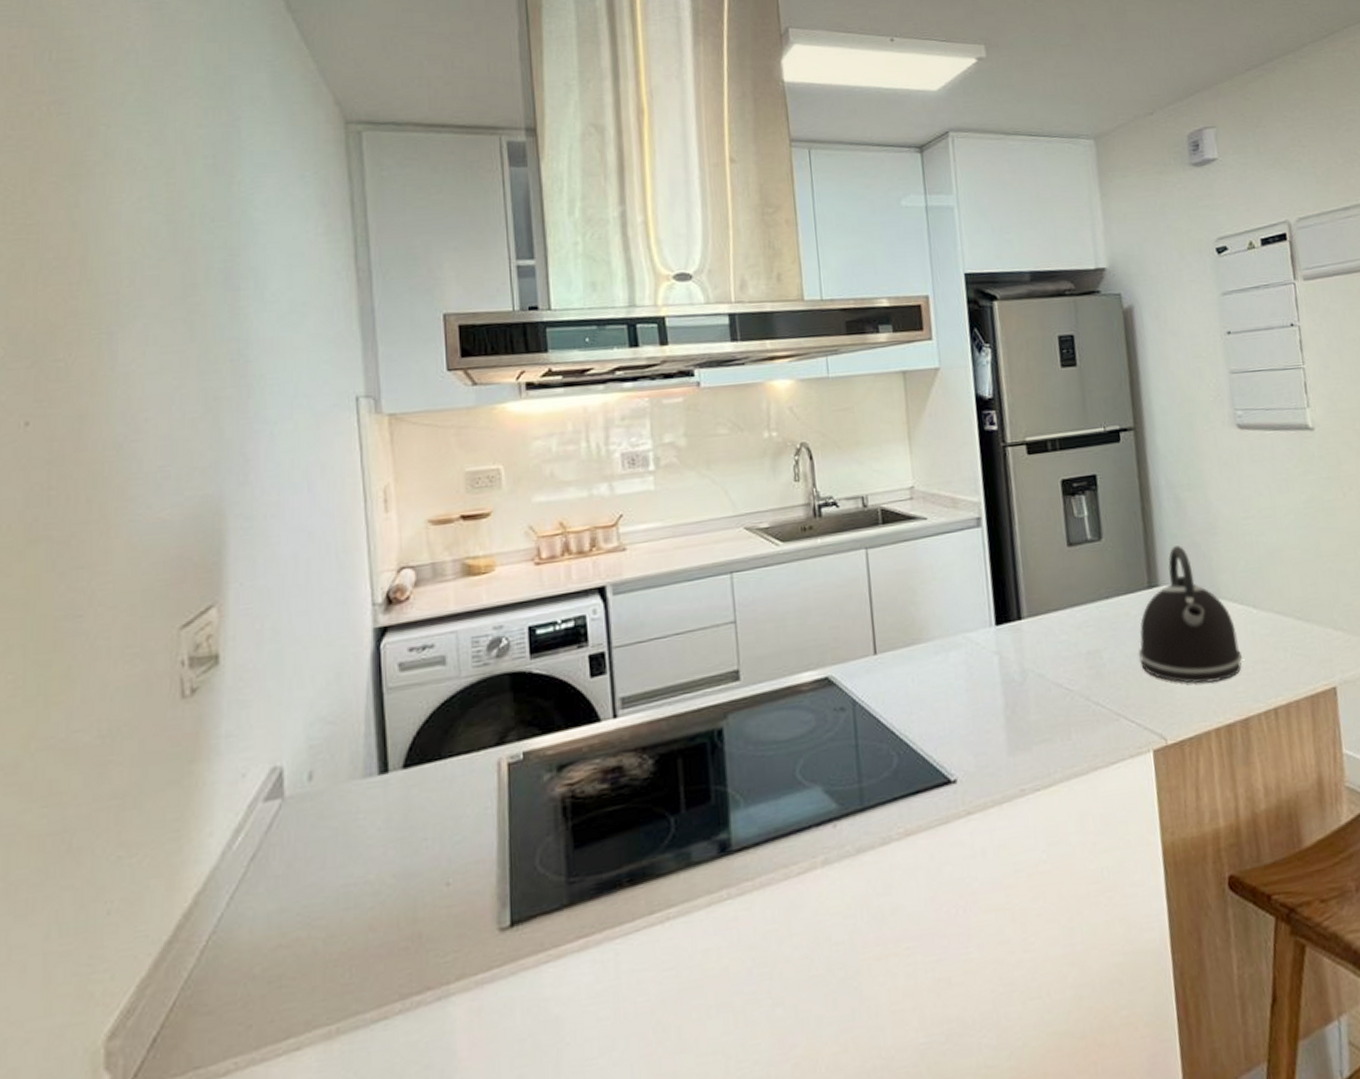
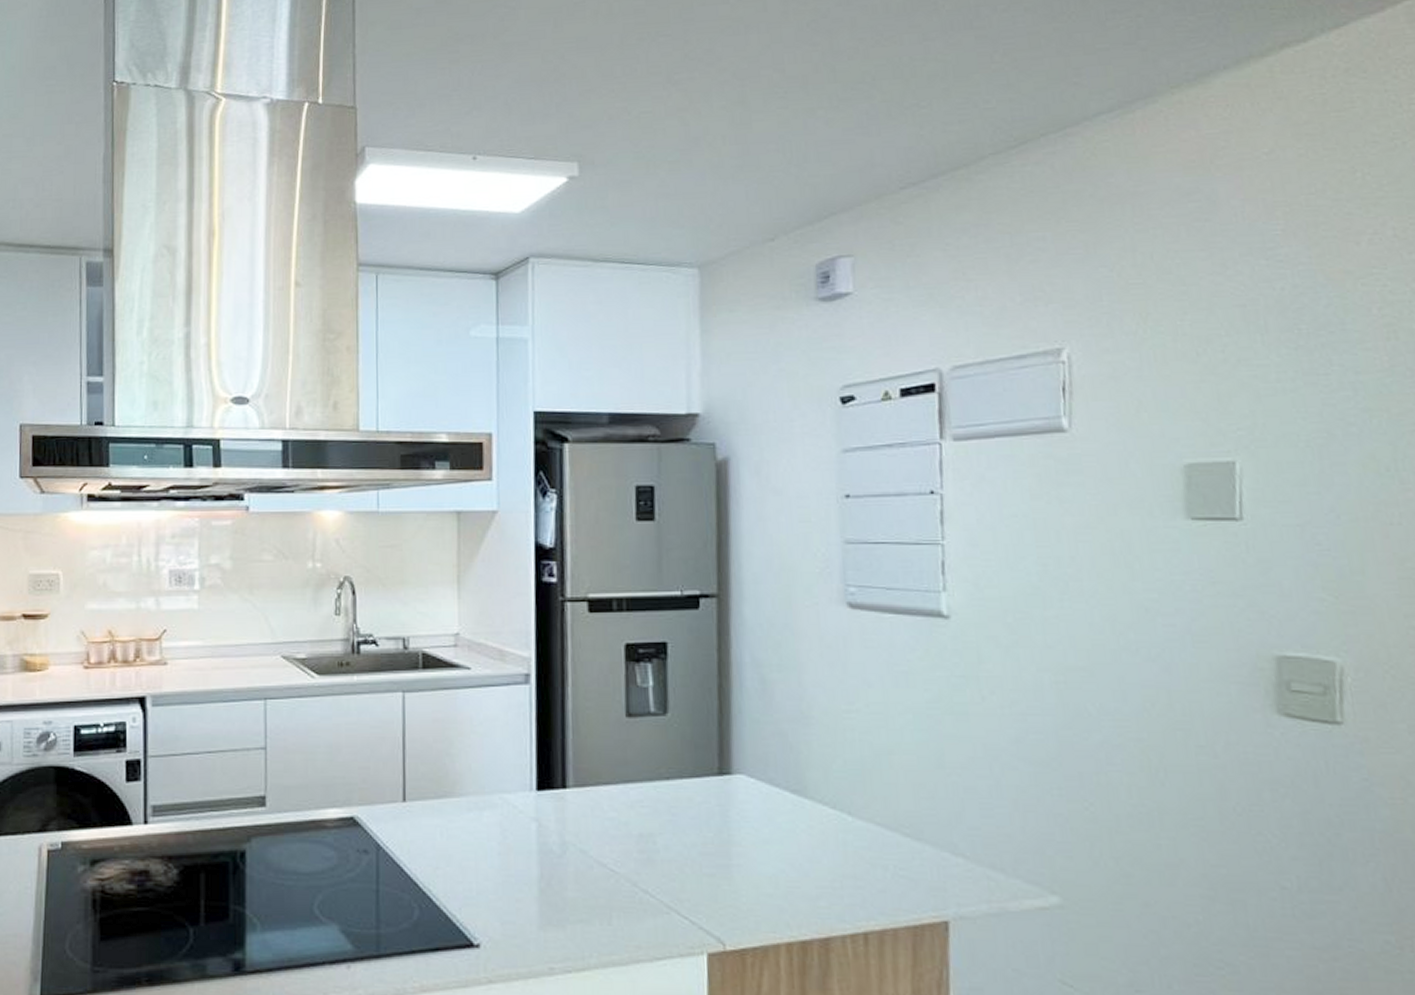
kettle: present [1138,545,1243,684] -> none [699,732,829,892]

